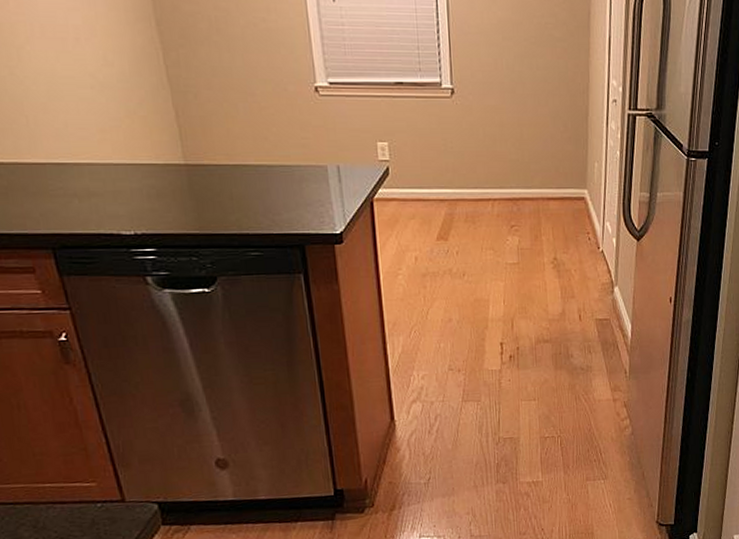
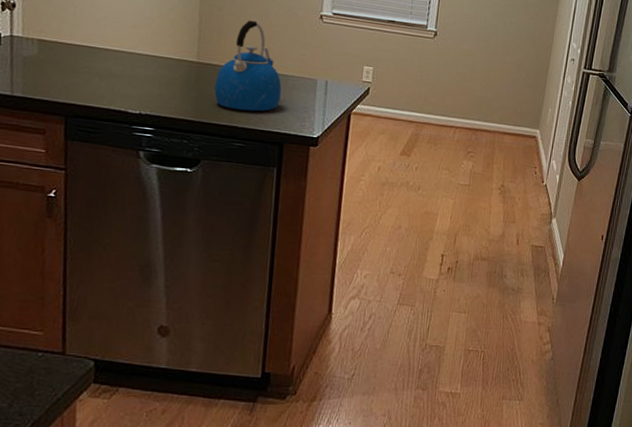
kettle: none [211,105,290,214] -> present [214,20,282,112]

